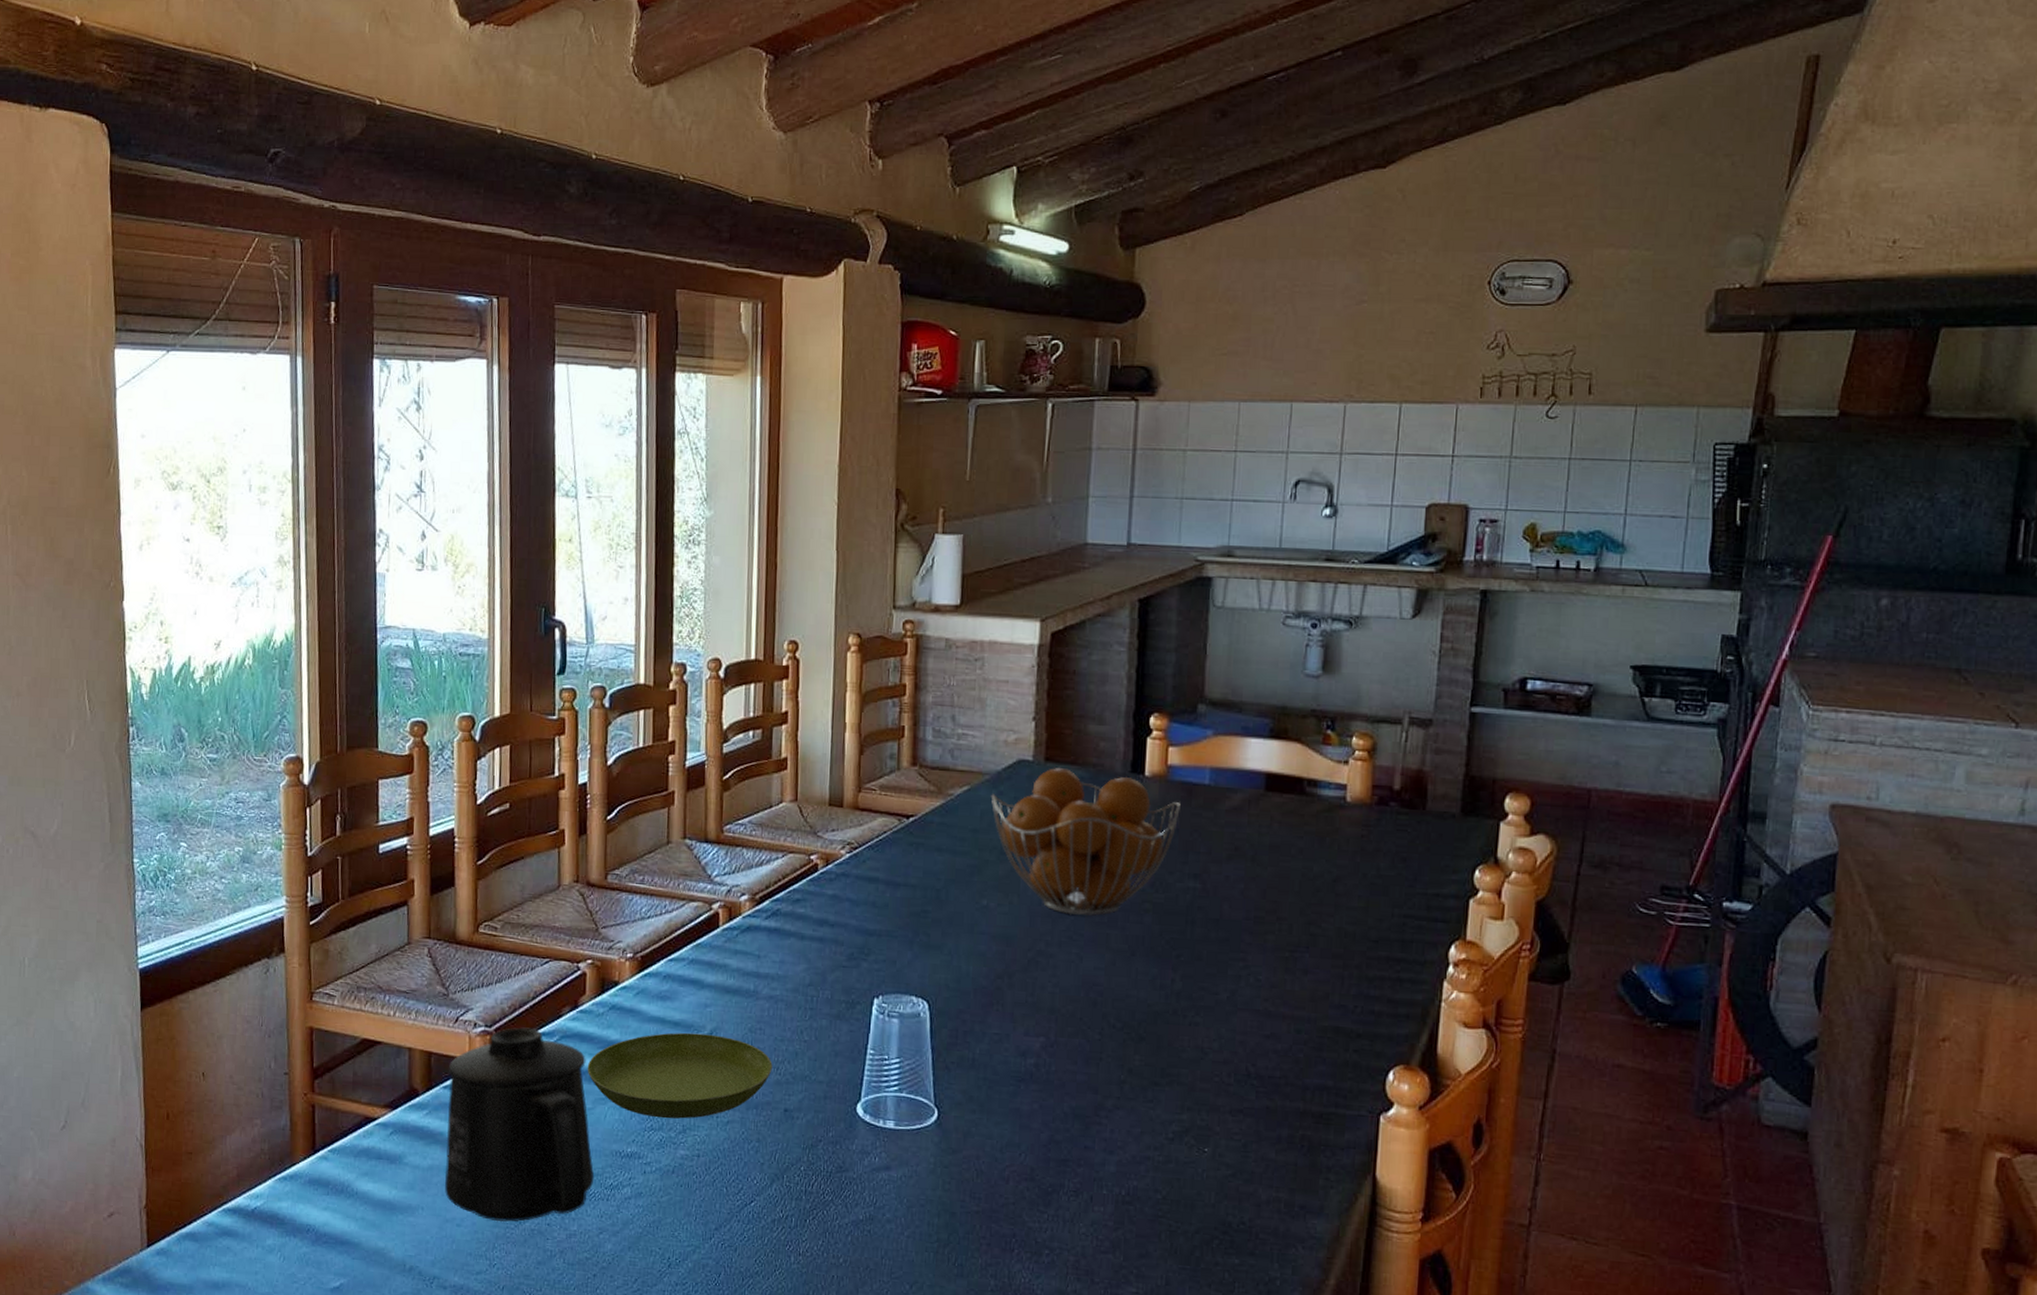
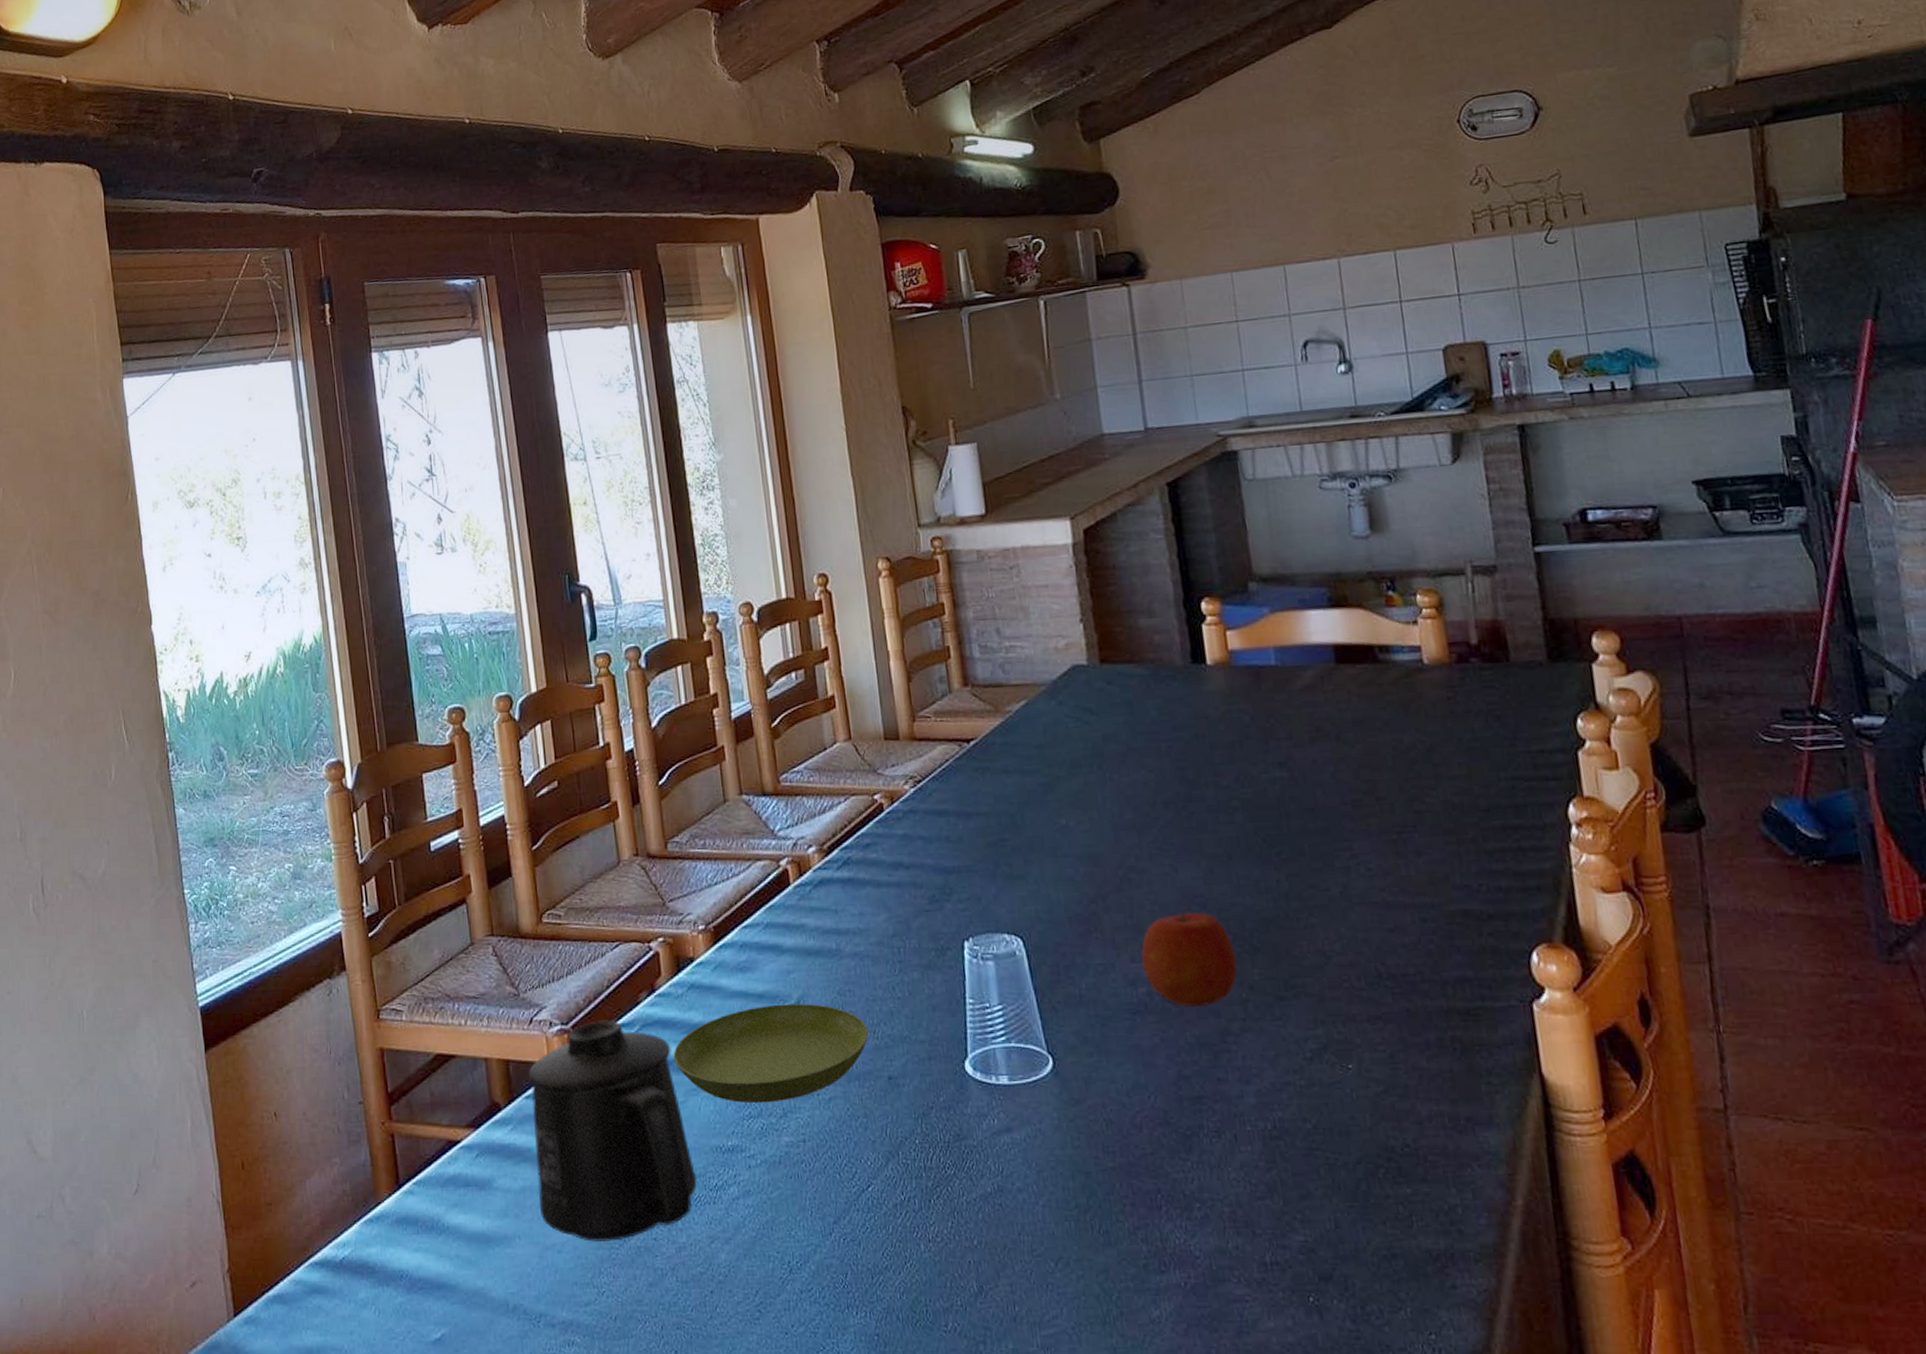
fruit basket: present [991,767,1180,917] -> none [1050,667,1251,824]
apple: none [1034,989,1122,1082] -> present [1141,903,1238,1007]

